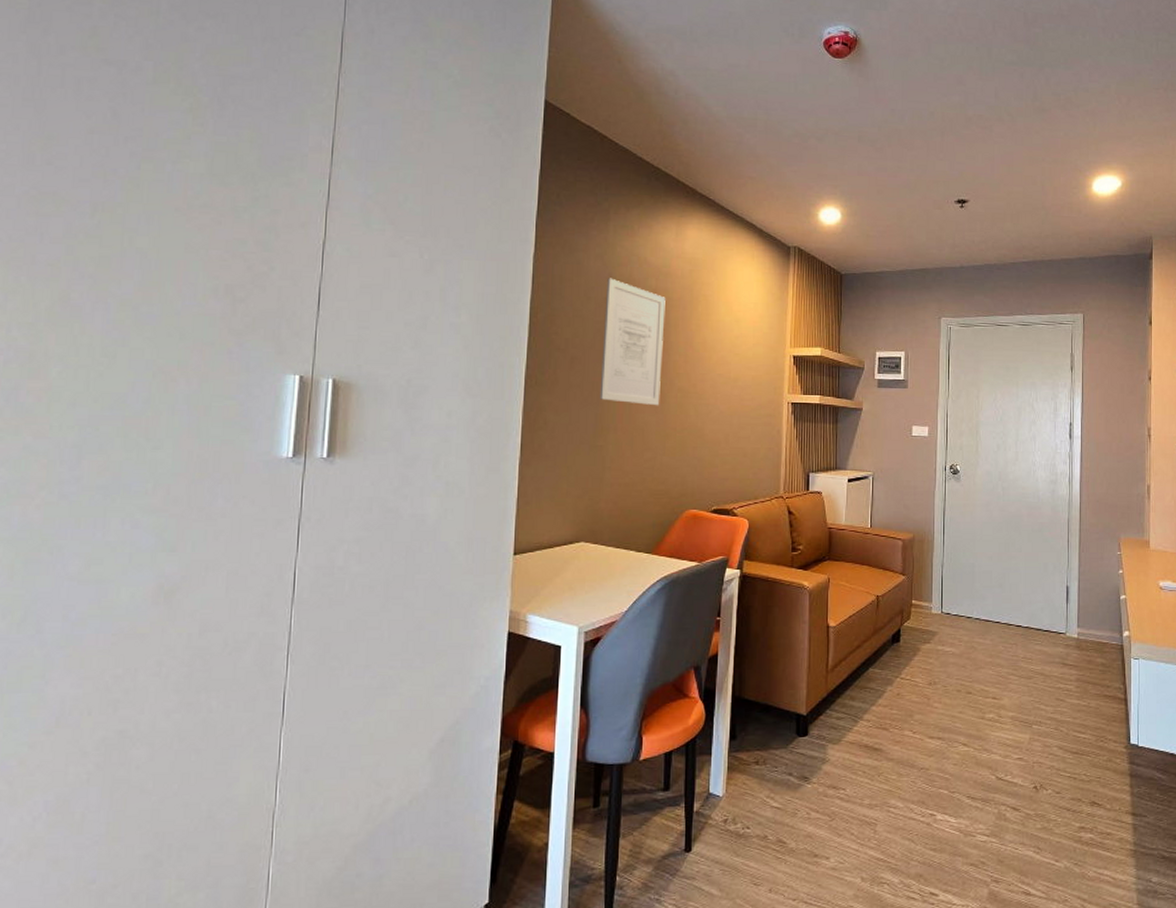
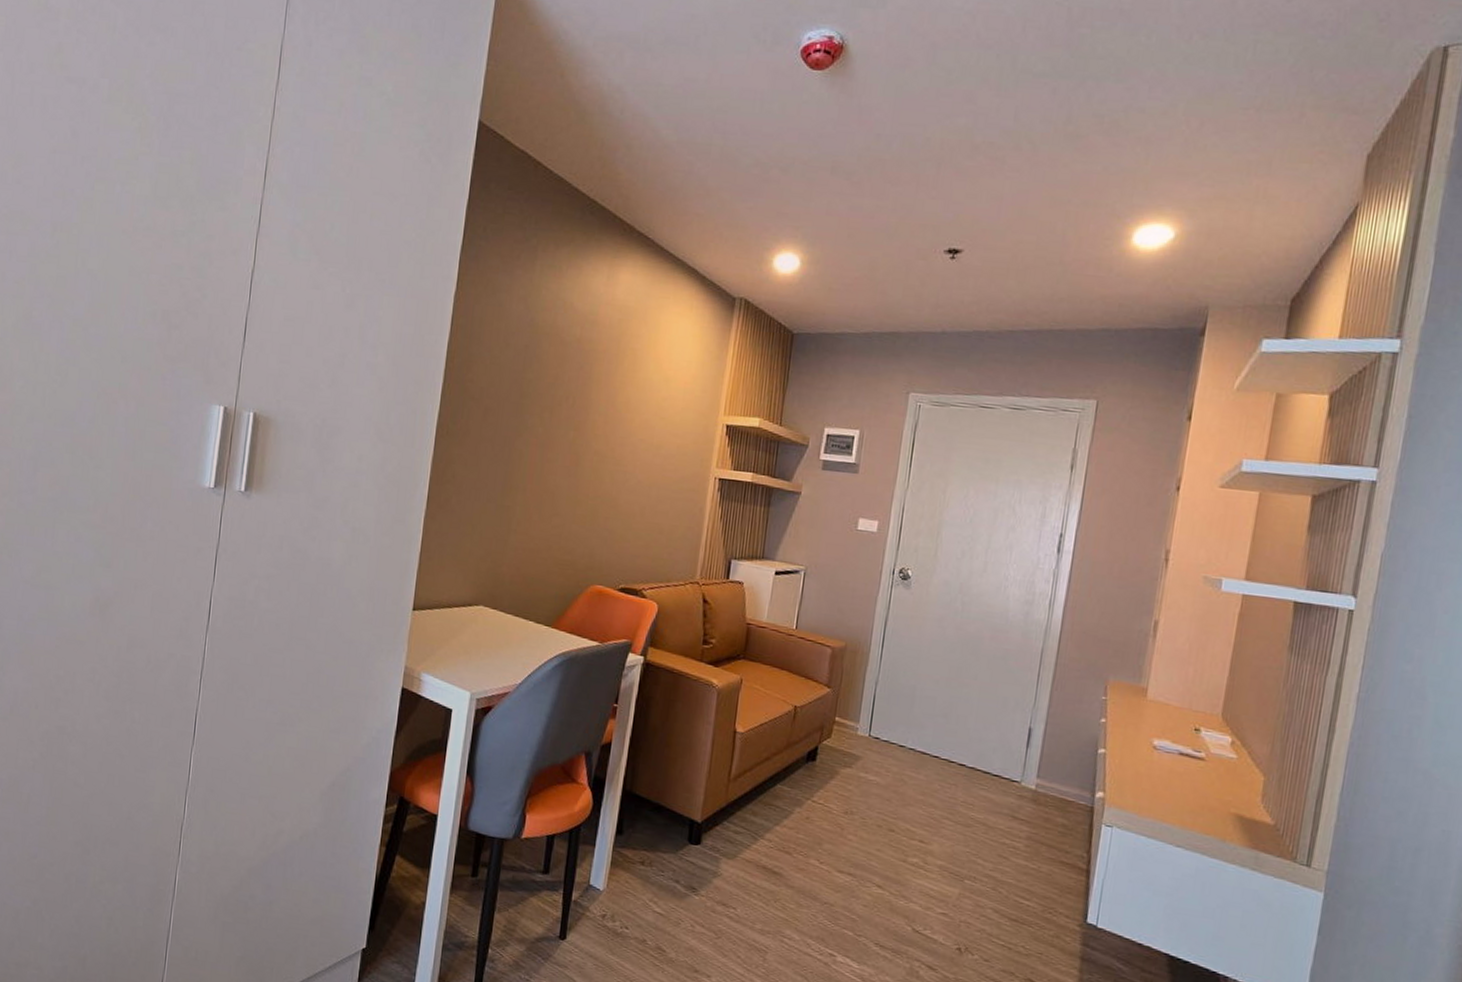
wall art: present [599,278,666,406] -> none [510,323,590,469]

